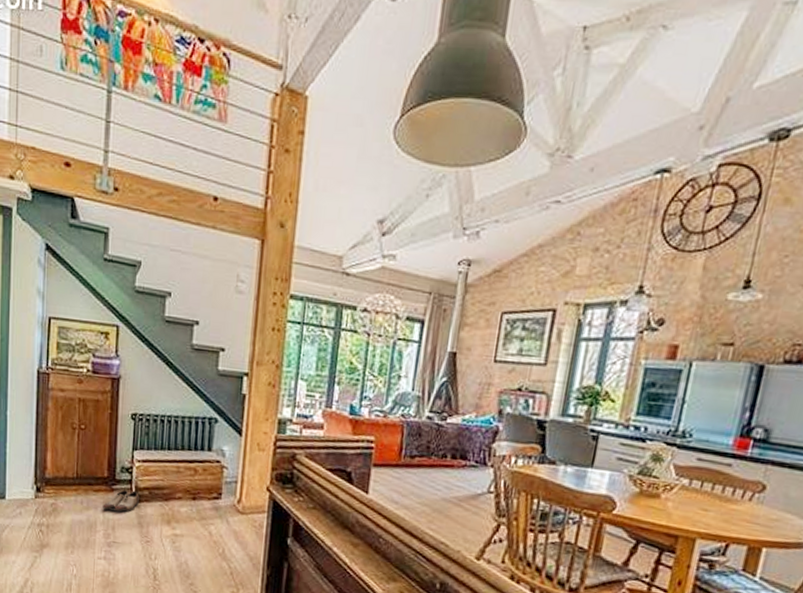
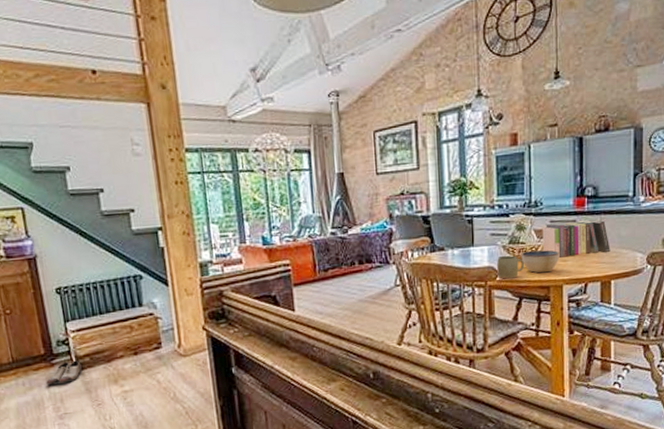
mug: none [614,487,652,517] -> present [497,255,524,279]
bowl: none [649,487,702,520] -> present [521,250,560,273]
books: none [679,461,772,514] -> present [542,220,611,258]

